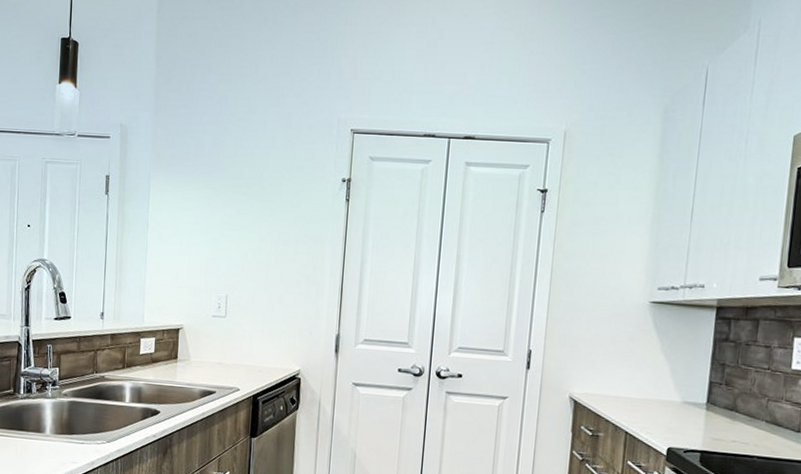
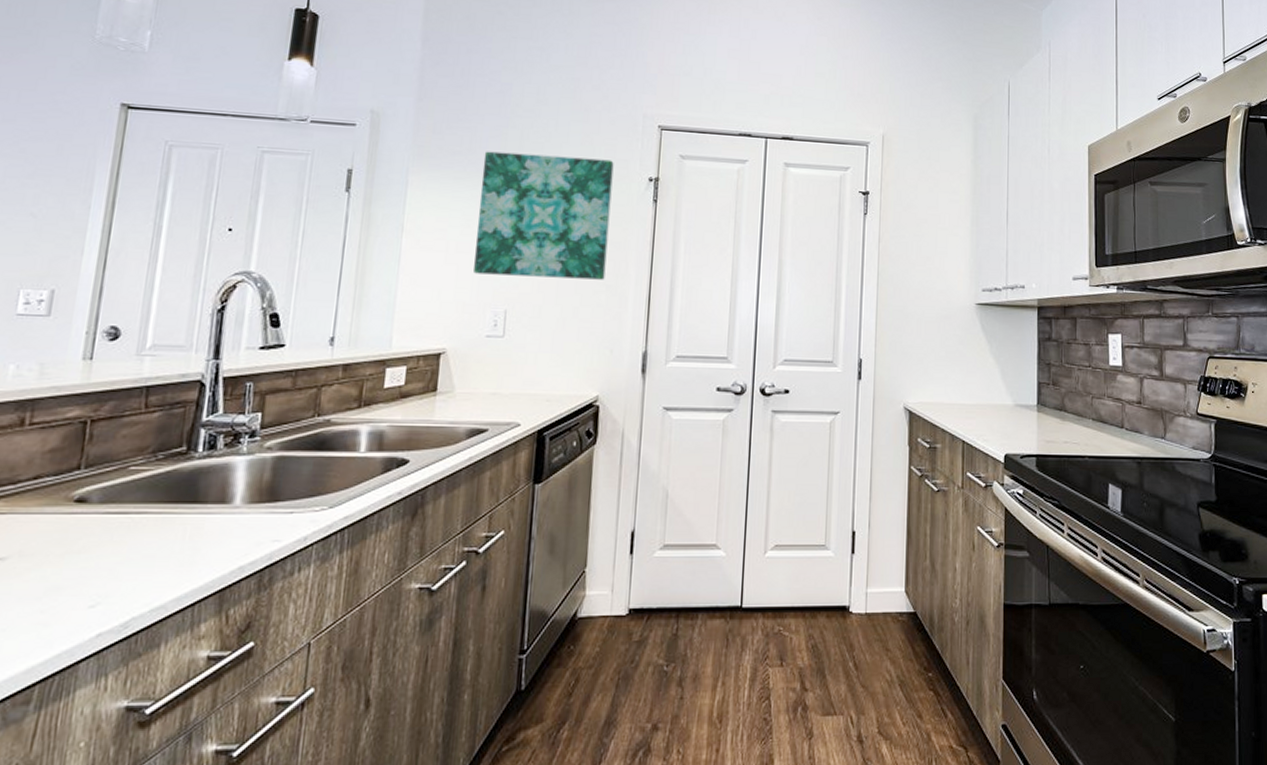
wall art: none [202,157,312,271] -> present [474,151,614,280]

